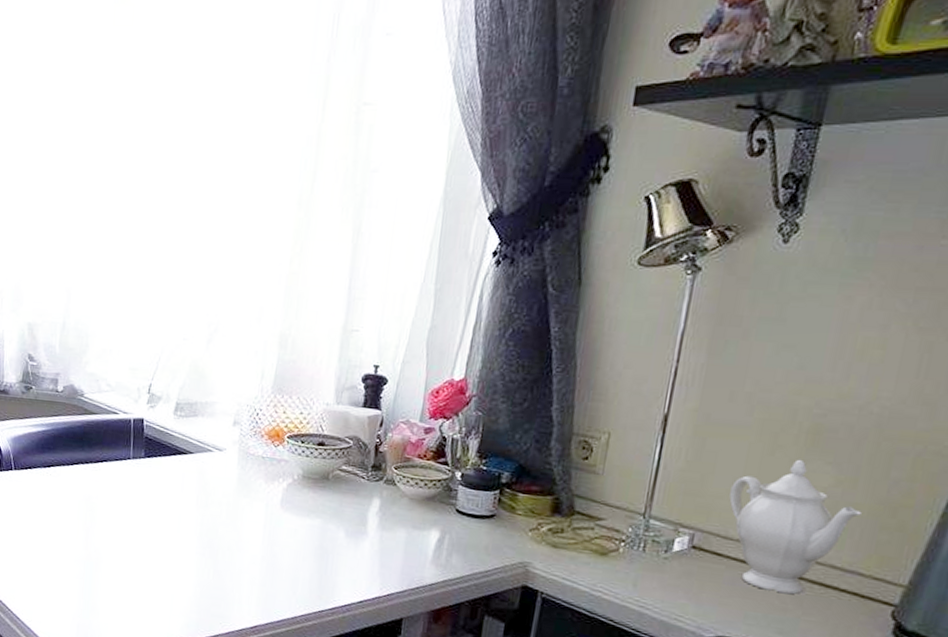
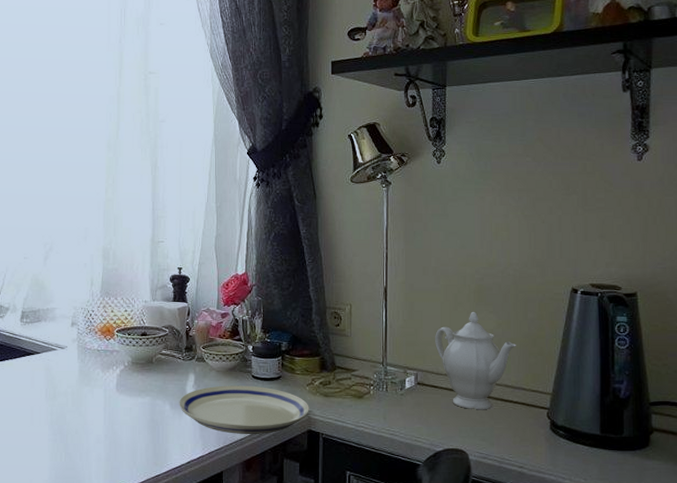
plate: none [356,516,529,583] -> present [179,385,309,434]

